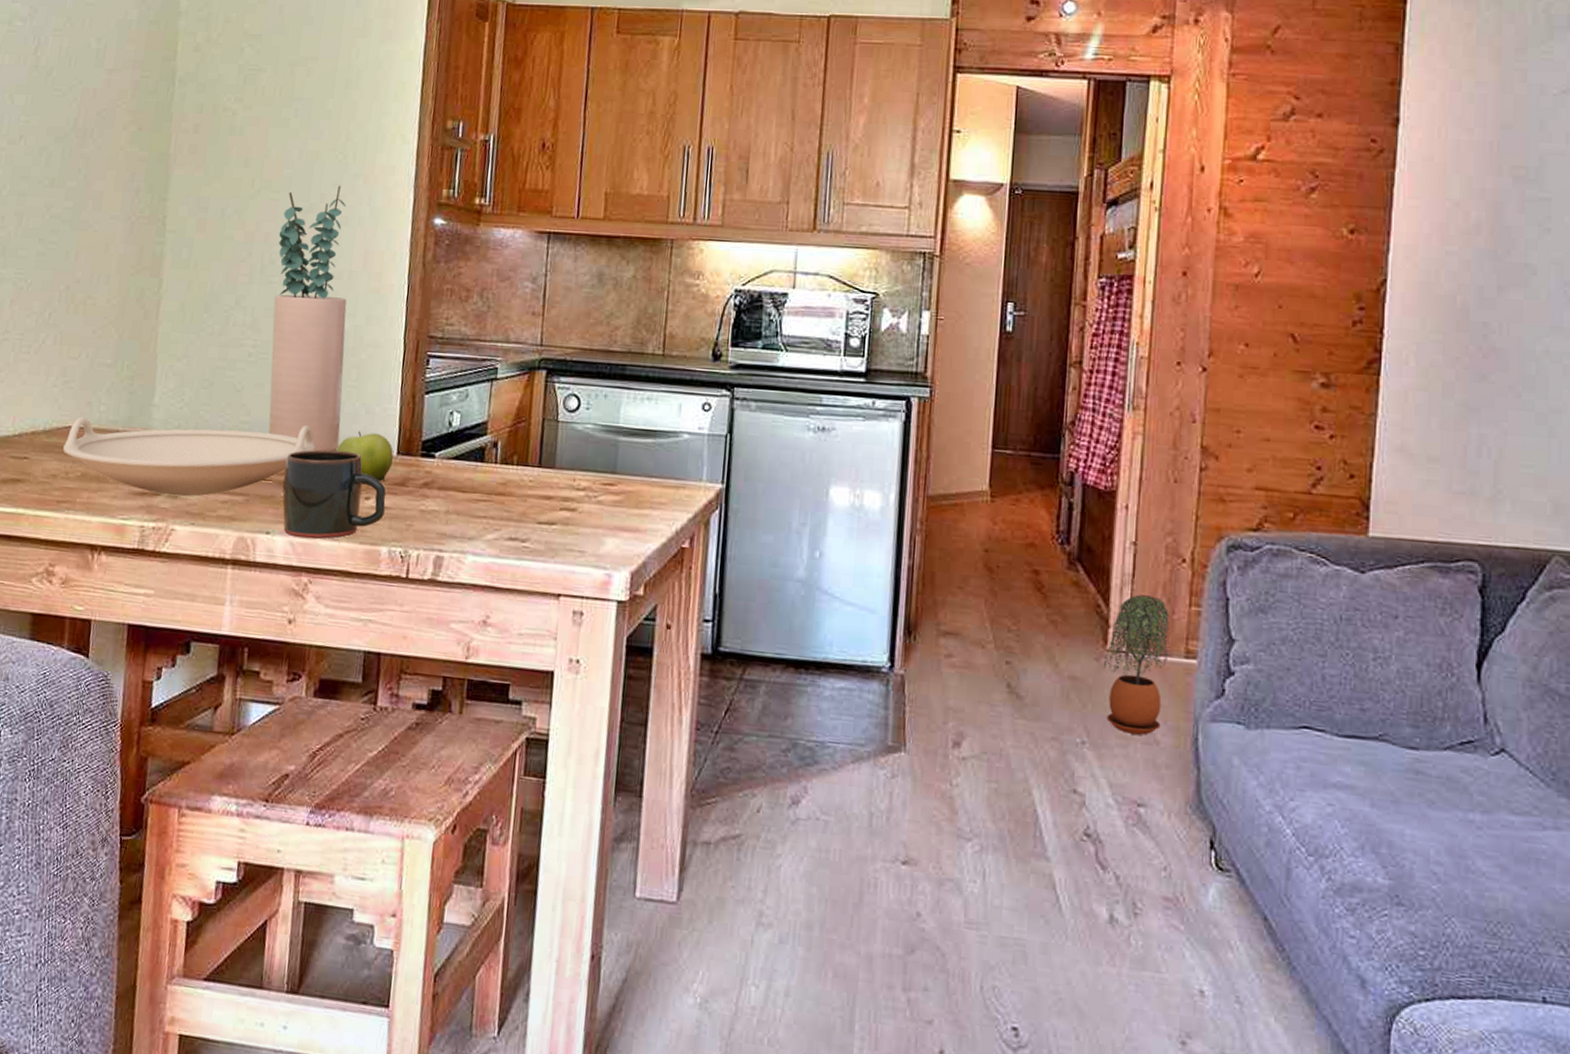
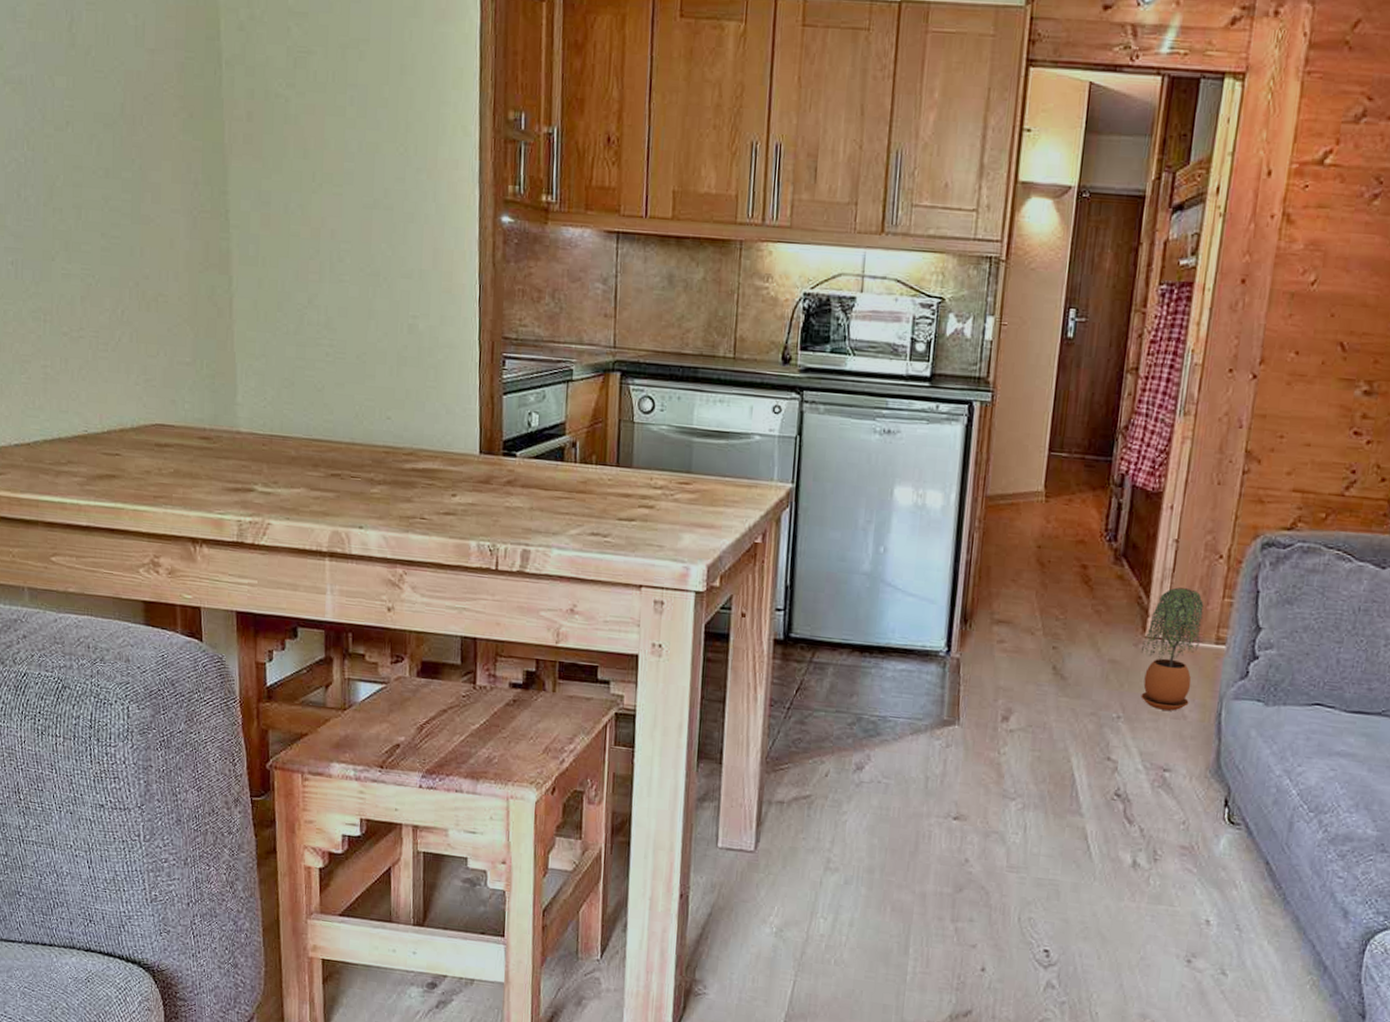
bowl: present [63,417,316,497] -> none [153,415,400,493]
vase: present [268,185,347,452] -> none [345,179,423,451]
mug: present [282,449,386,539] -> none [371,448,472,533]
fruit: present [336,430,394,482] -> none [420,430,477,480]

